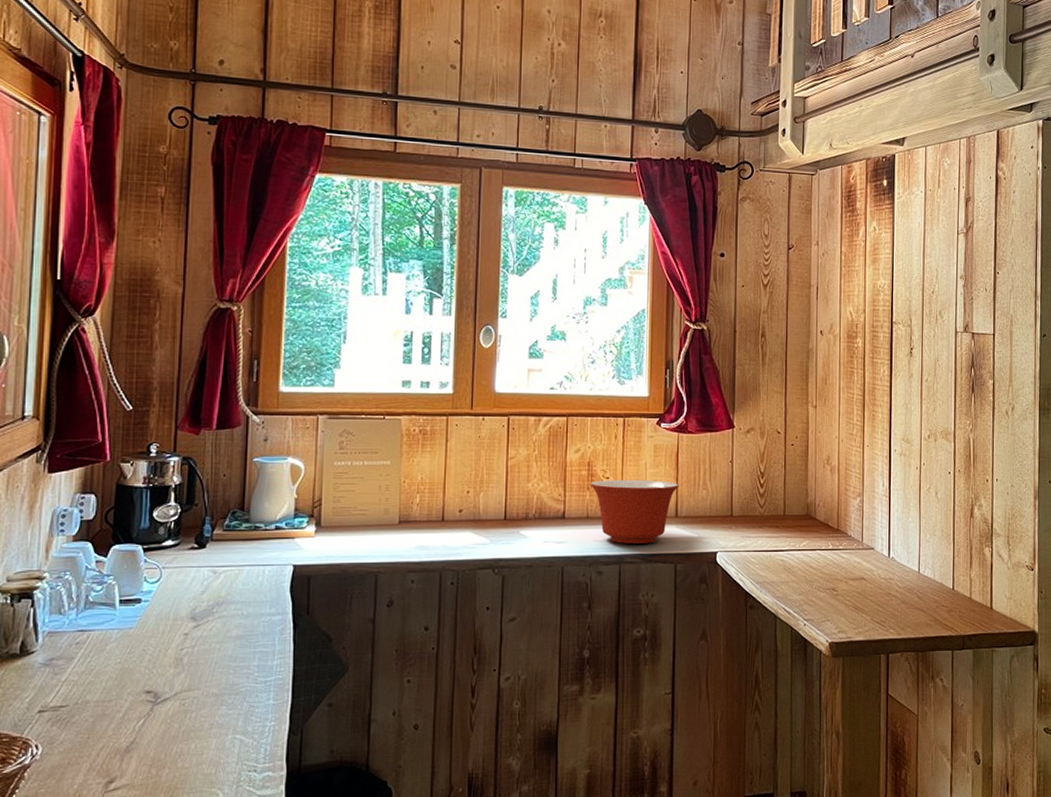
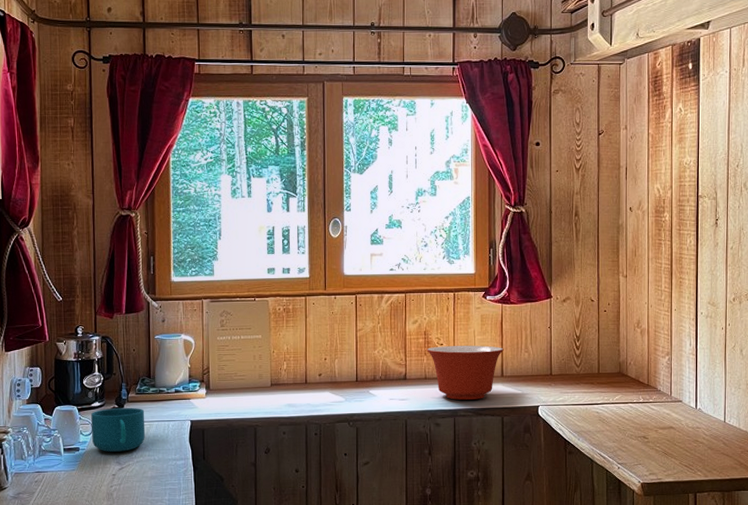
cup: none [159,547,233,604] -> present [91,407,146,452]

